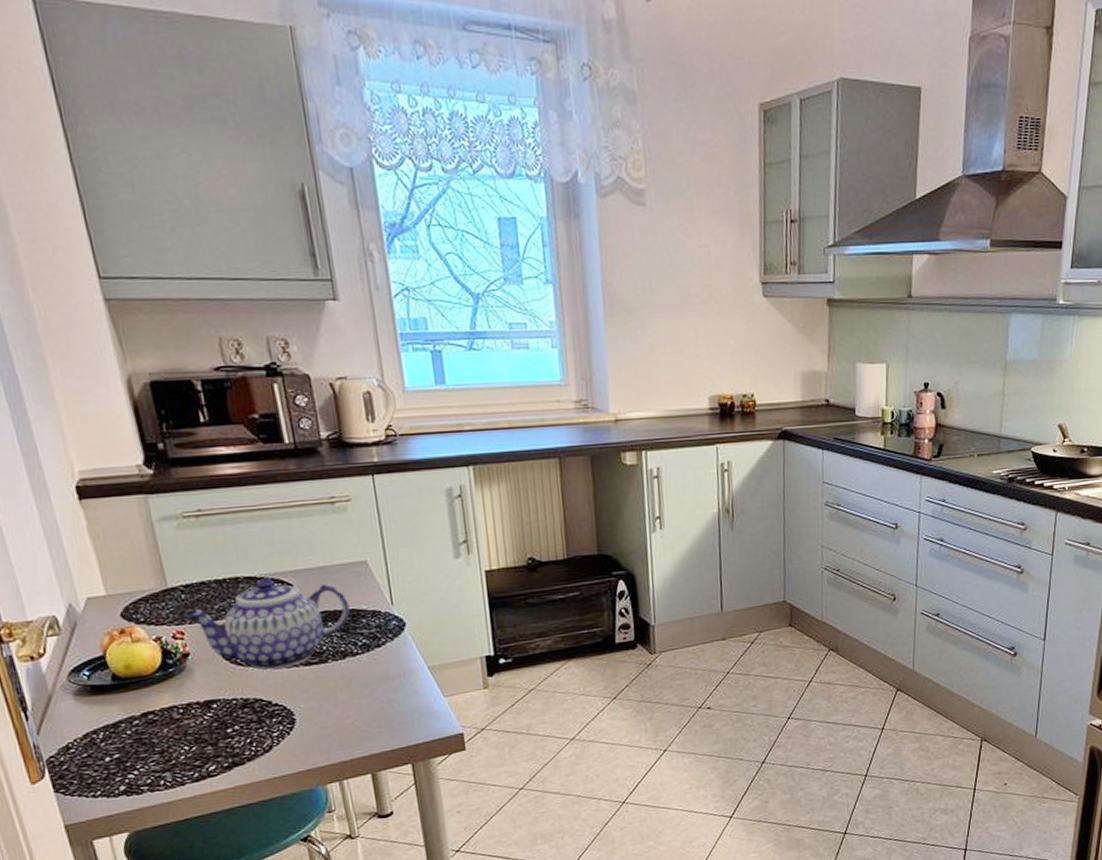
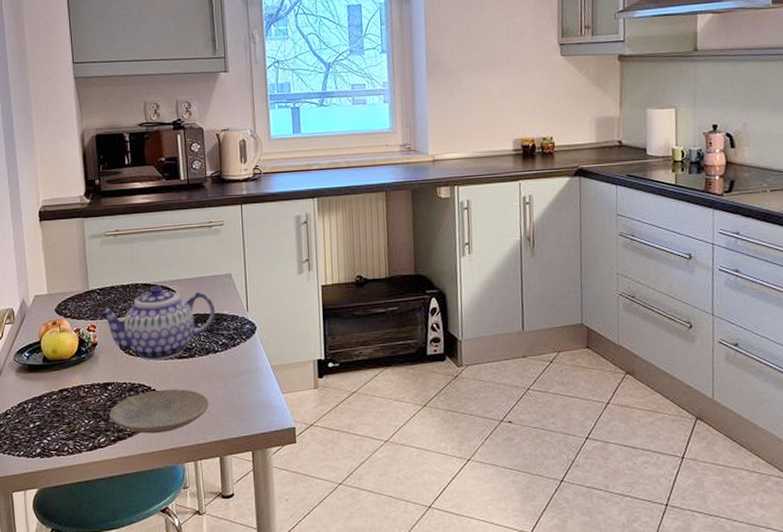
plate: none [217,700,352,756] -> present [108,388,209,434]

